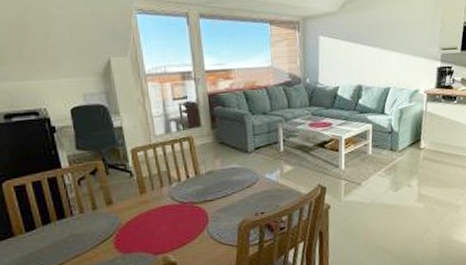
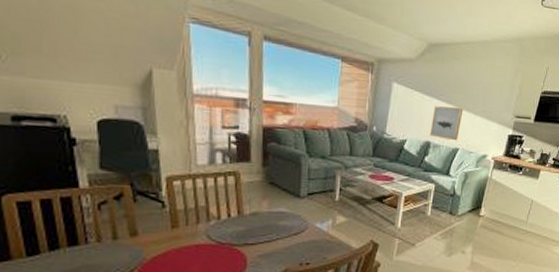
wall art: none [360,48,390,81] -> present [429,106,463,141]

